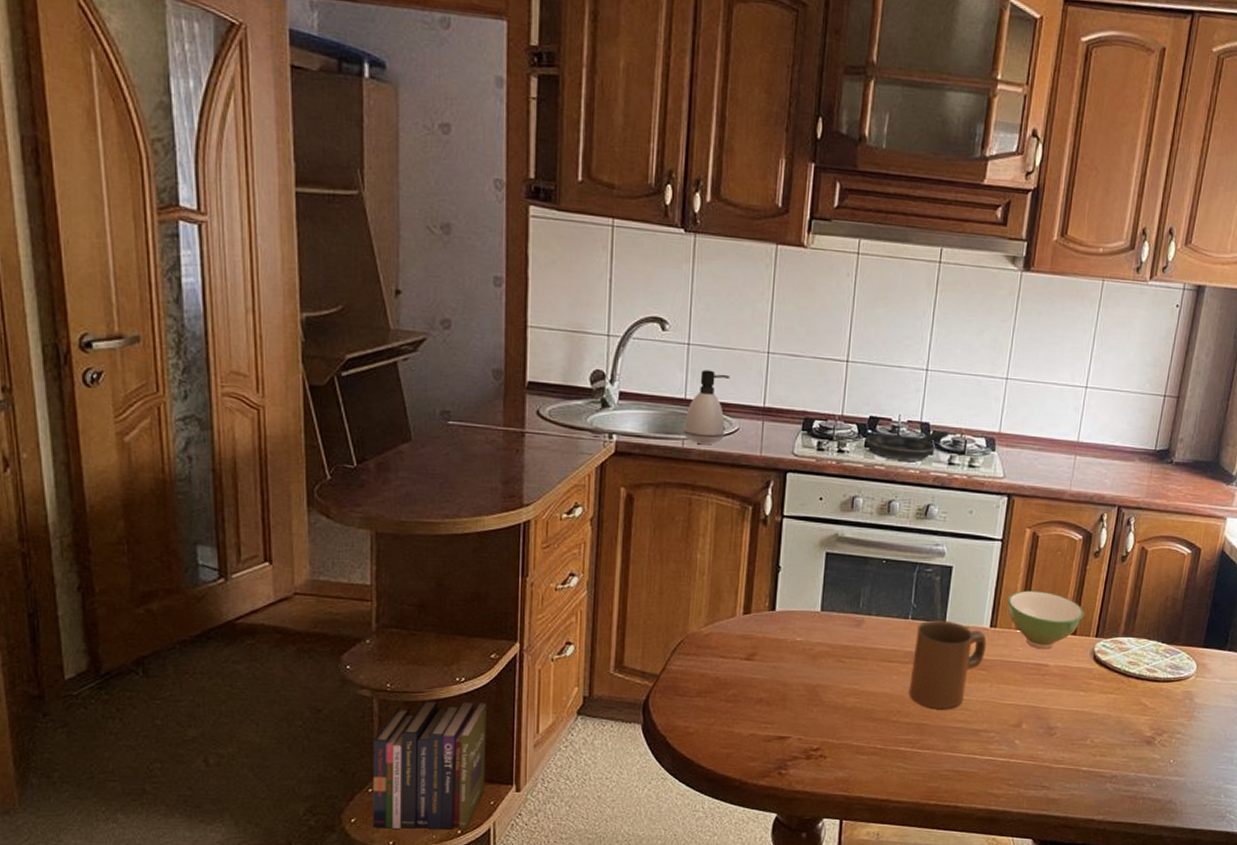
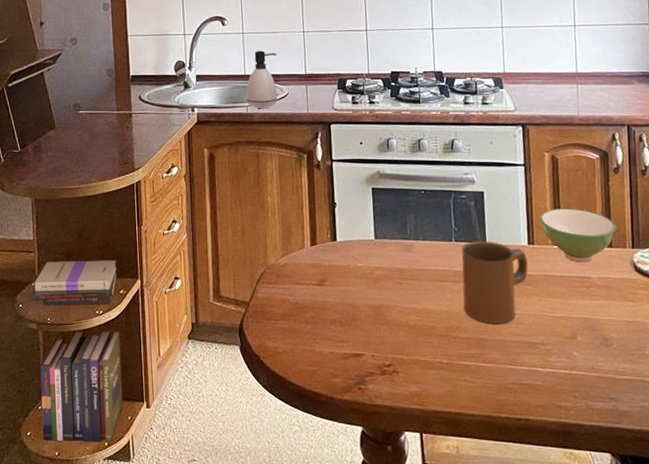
books: none [364,614,488,671] -> present [31,259,117,306]
frying pan: present [865,431,950,461] -> none [390,76,461,105]

